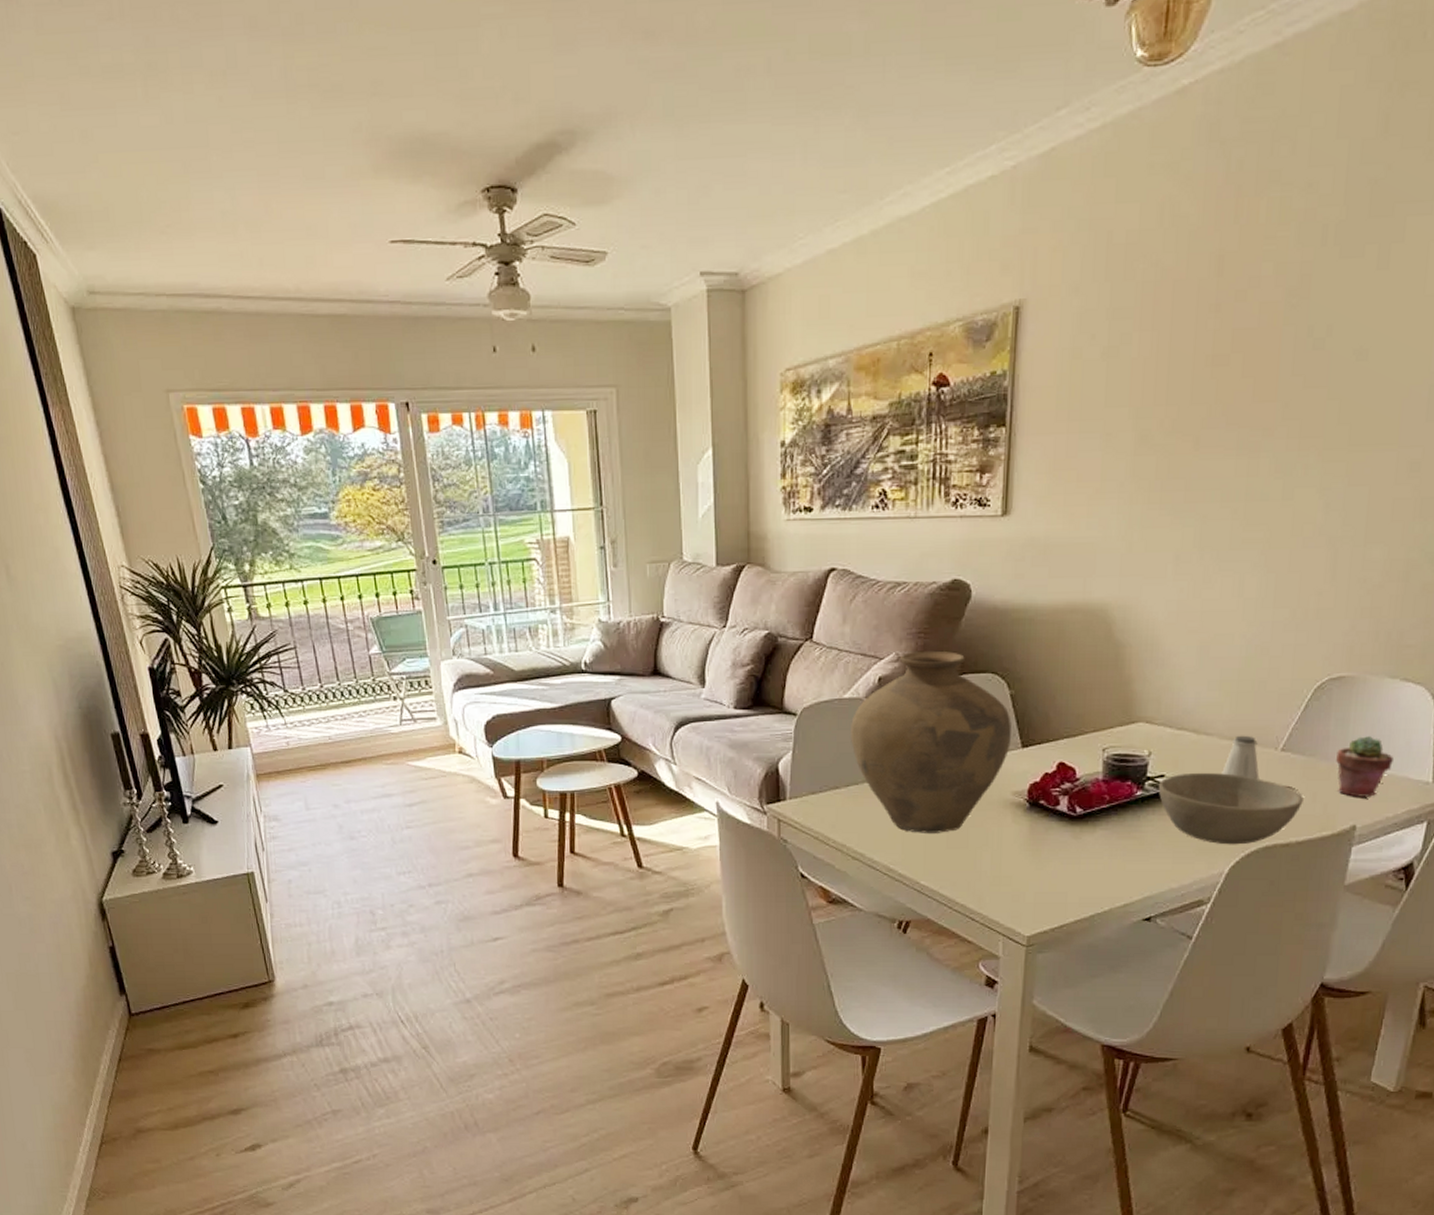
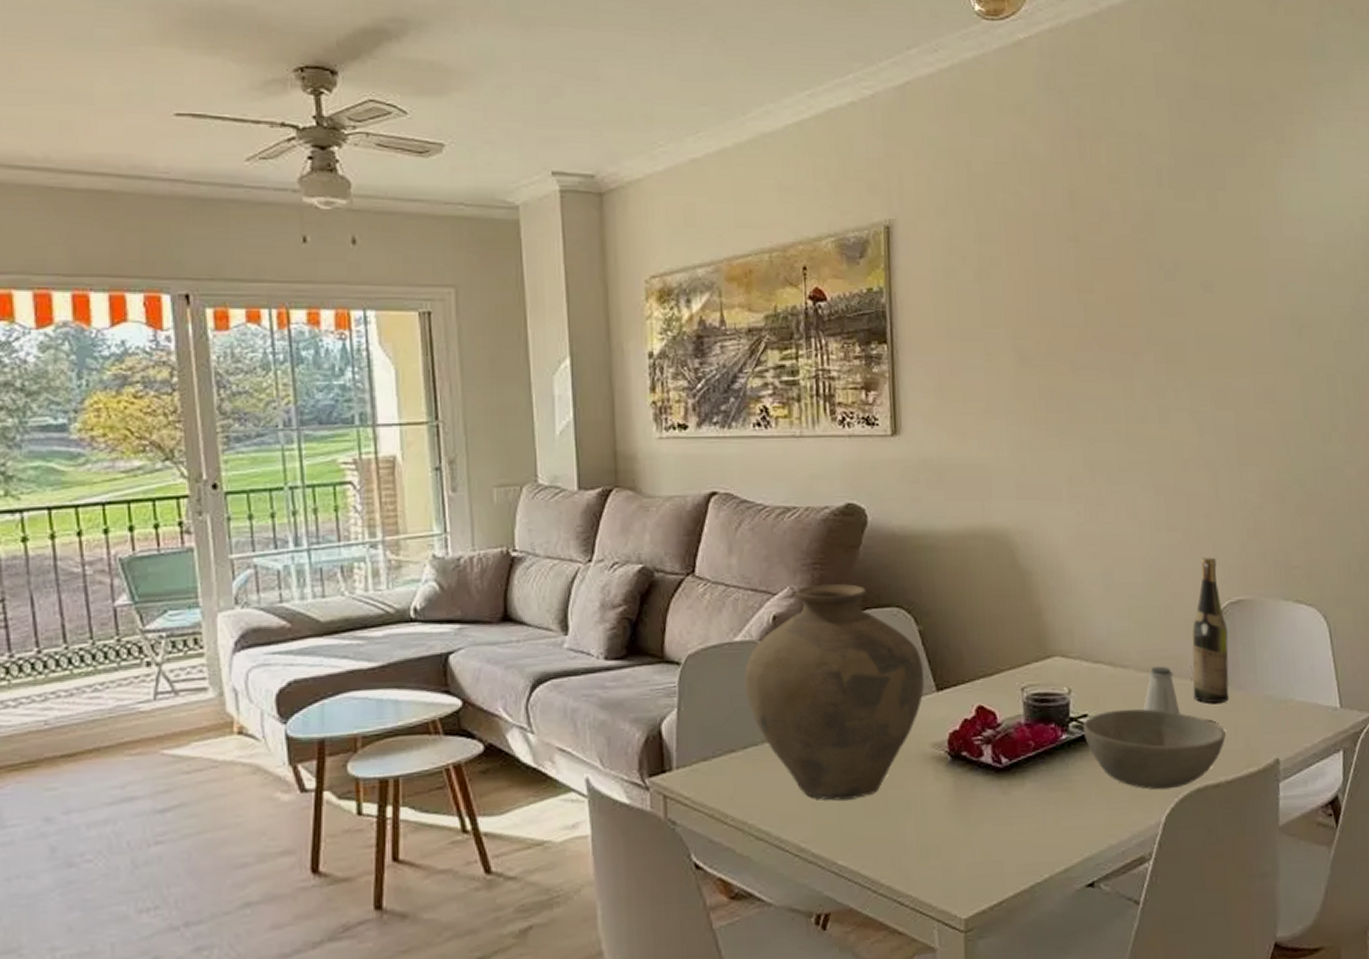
wine bottle: none [1275,634,1323,771] -> present [1192,557,1229,703]
potted succulent: present [1336,736,1395,798] -> none [1249,662,1302,729]

